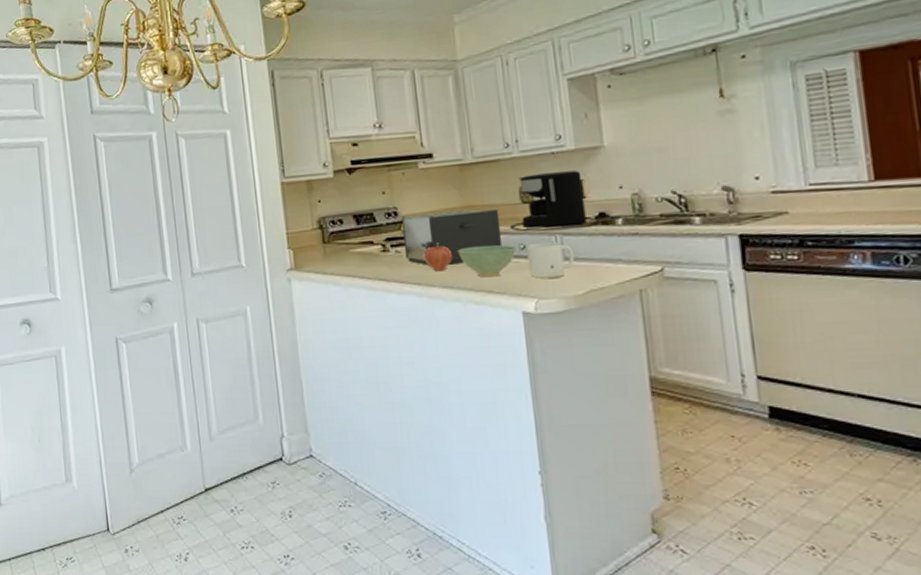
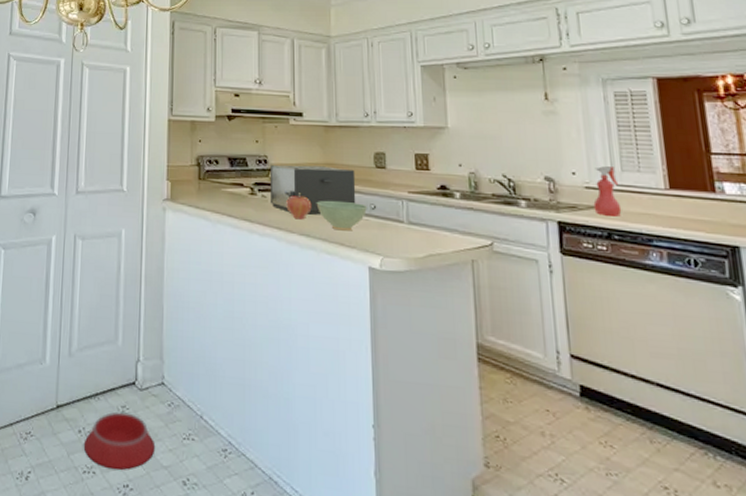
pet bowl: none [237,488,312,542] -> present [83,411,156,470]
coffee maker: present [511,170,622,232] -> none [365,143,460,198]
mug: present [525,242,575,279] -> none [375,205,418,239]
spray bottle: none [781,164,816,221] -> present [593,166,622,217]

